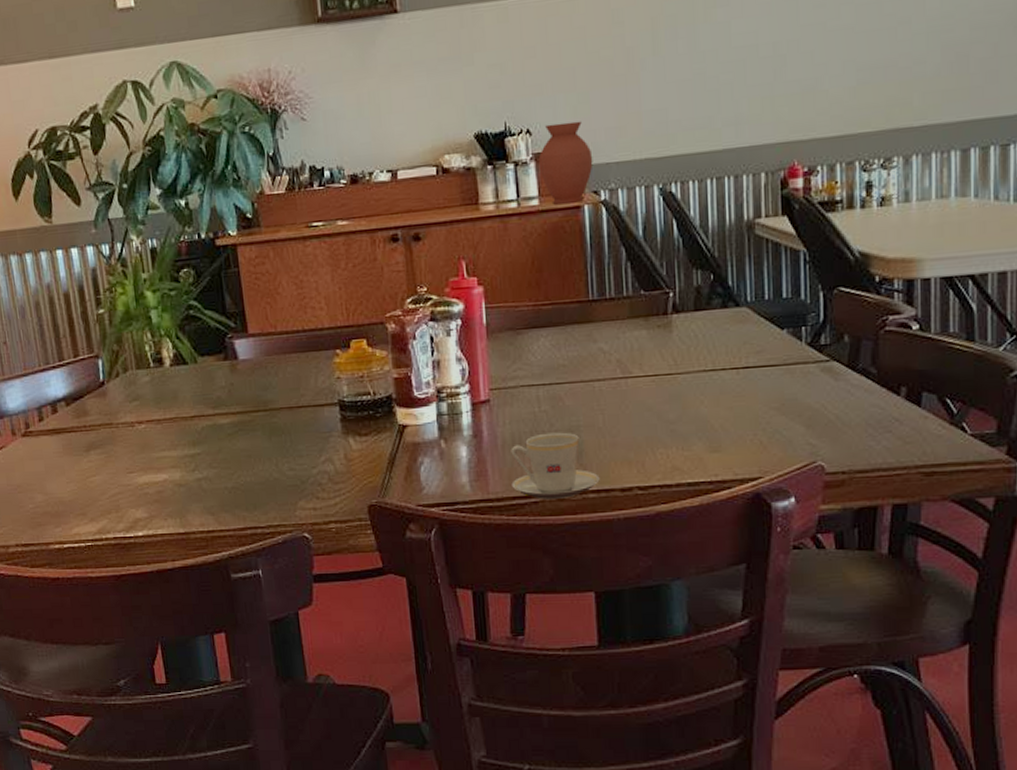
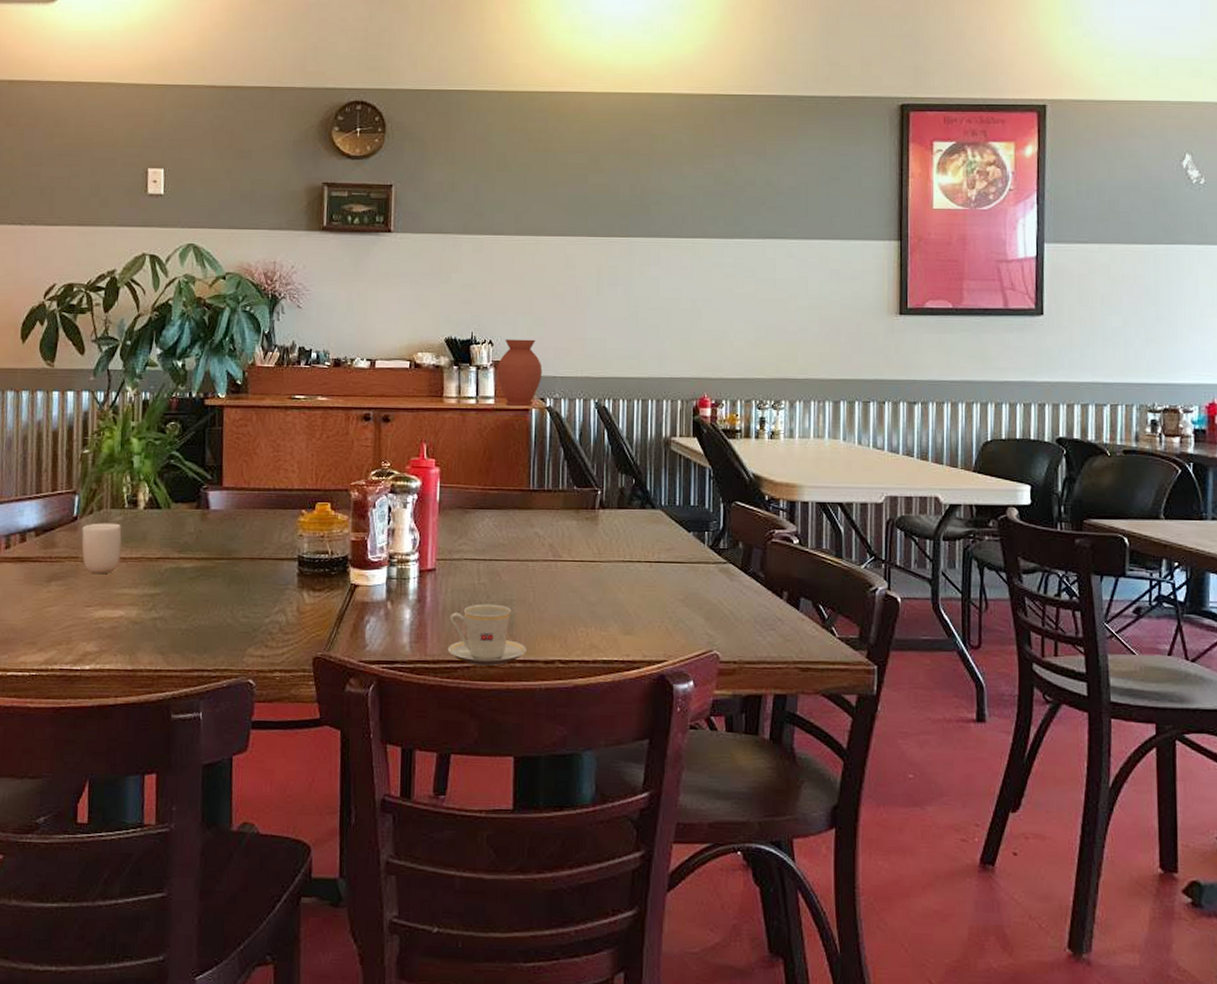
cup: none [111,384,155,440] -> present [81,523,122,575]

